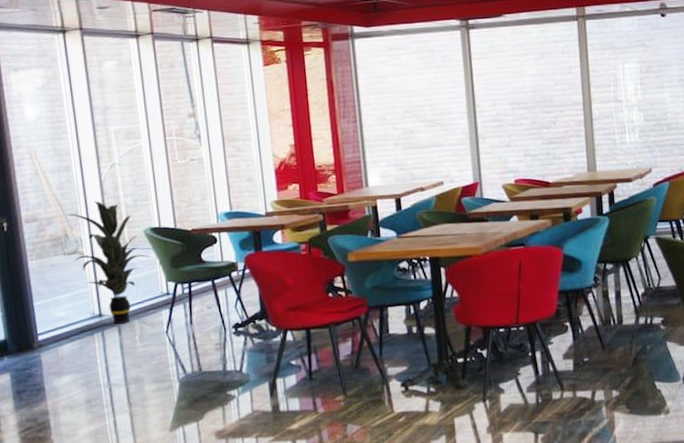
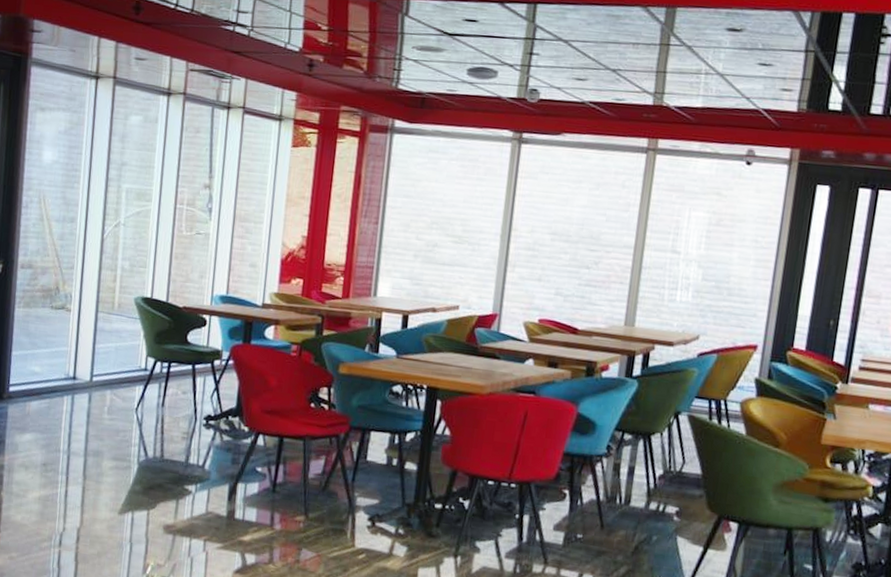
indoor plant: present [66,201,151,324] -> none [59,258,137,392]

